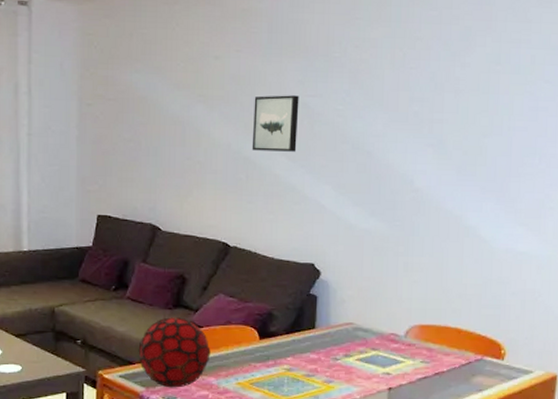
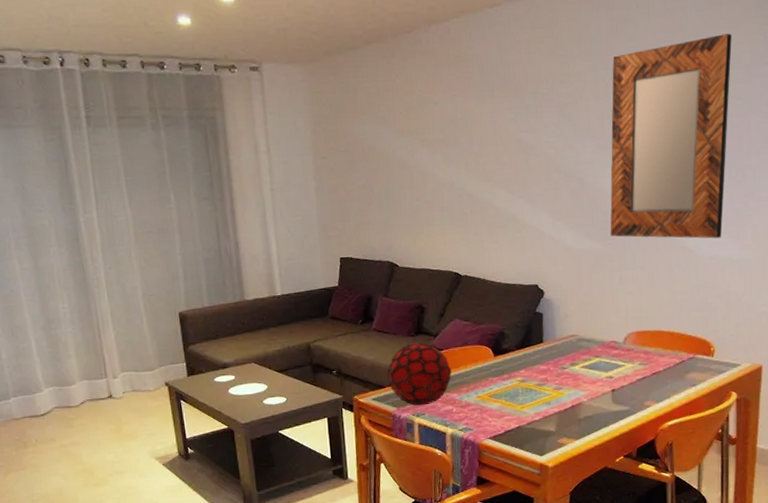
wall art: present [251,95,299,152] -> none [472,132,514,187]
home mirror: none [397,12,542,230] -> present [610,33,732,239]

